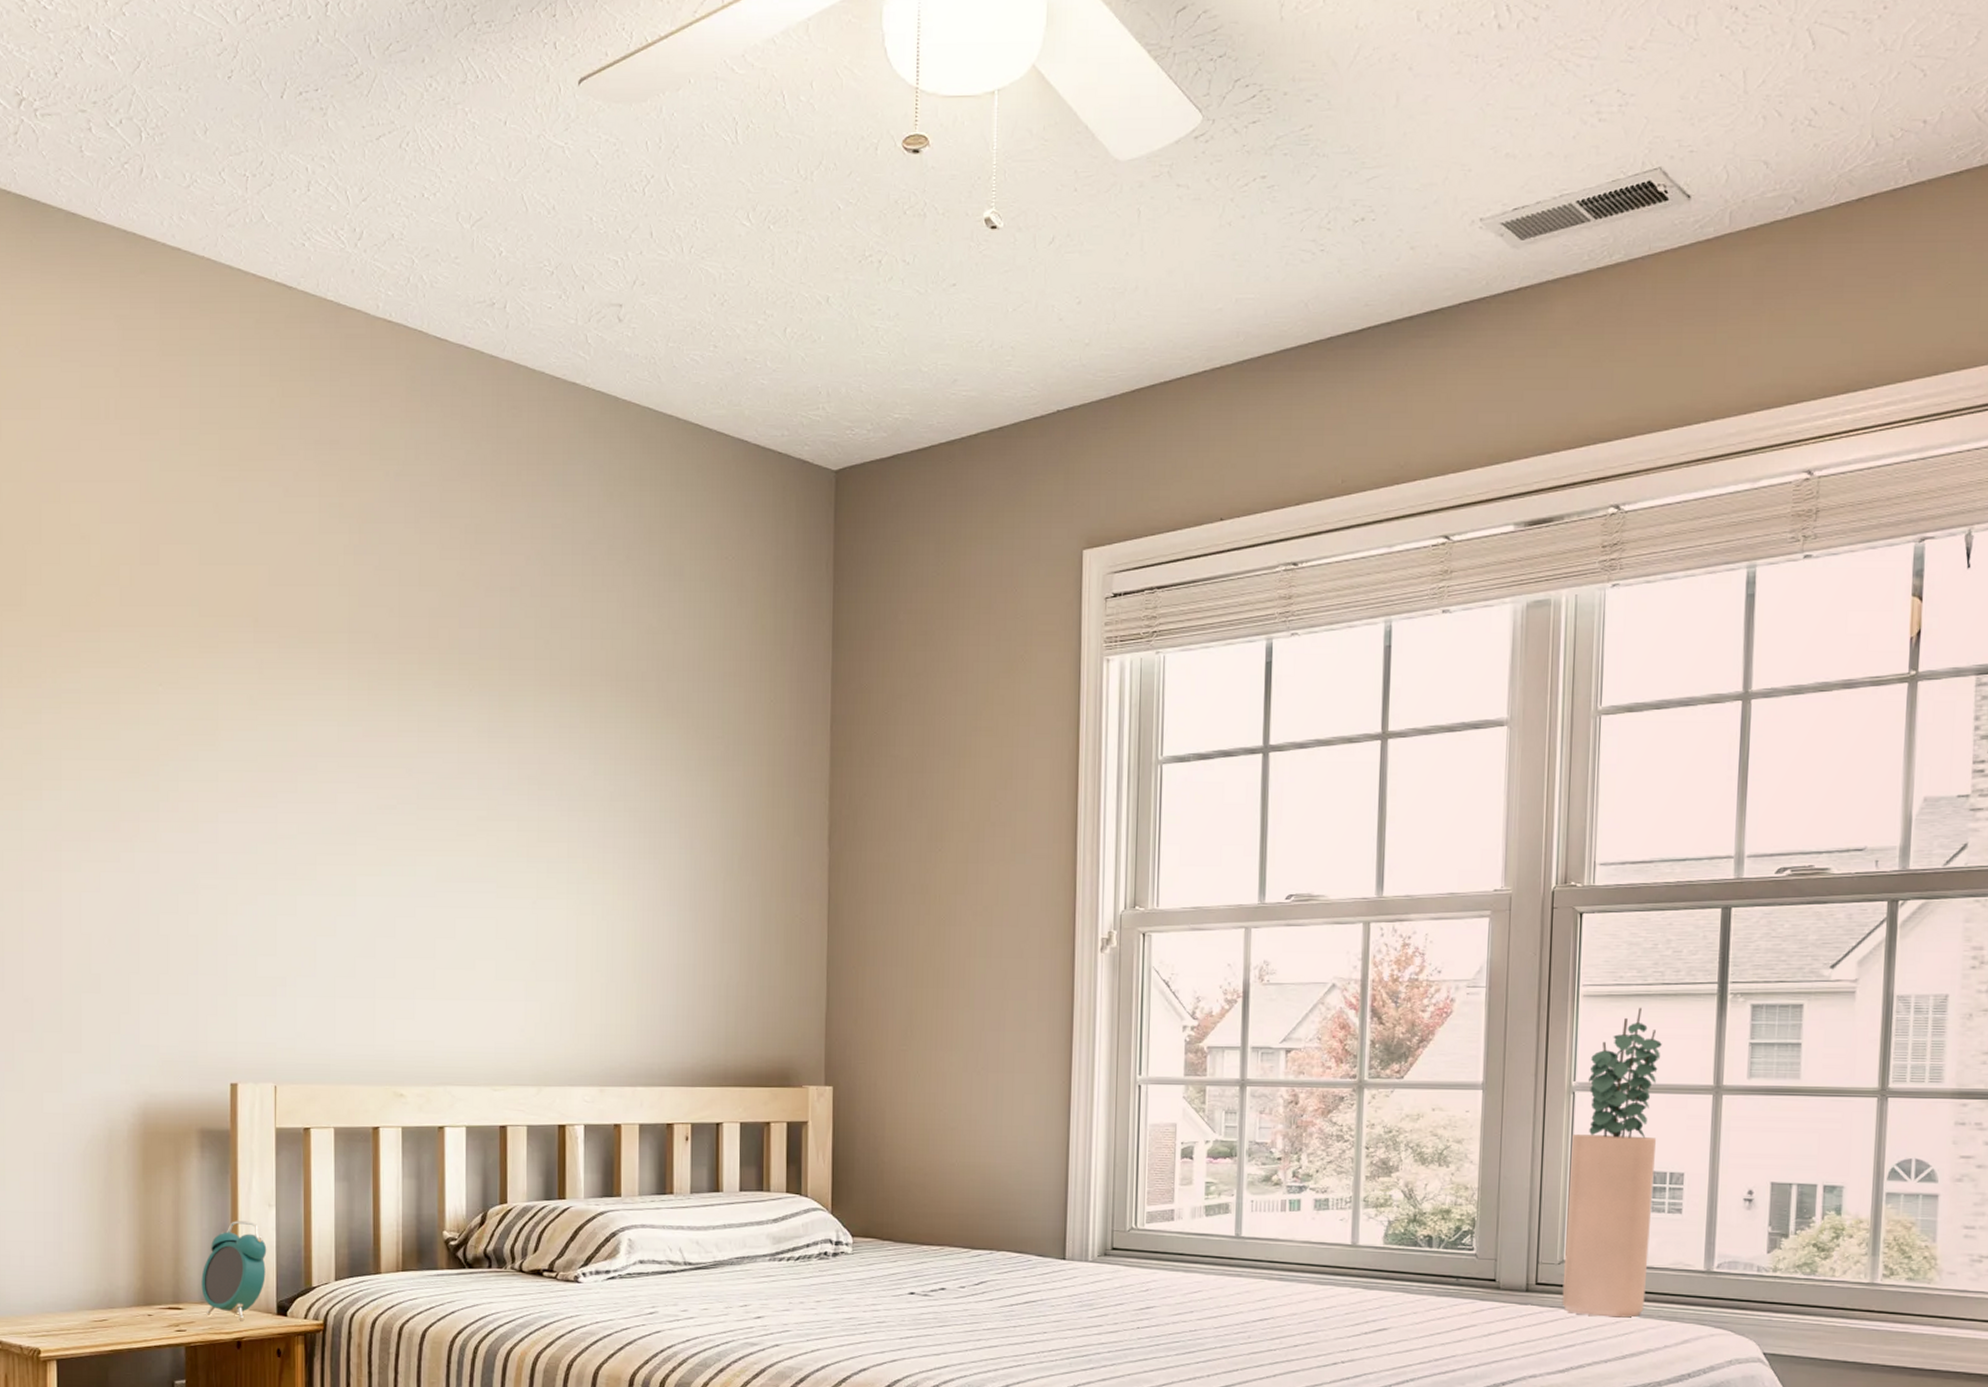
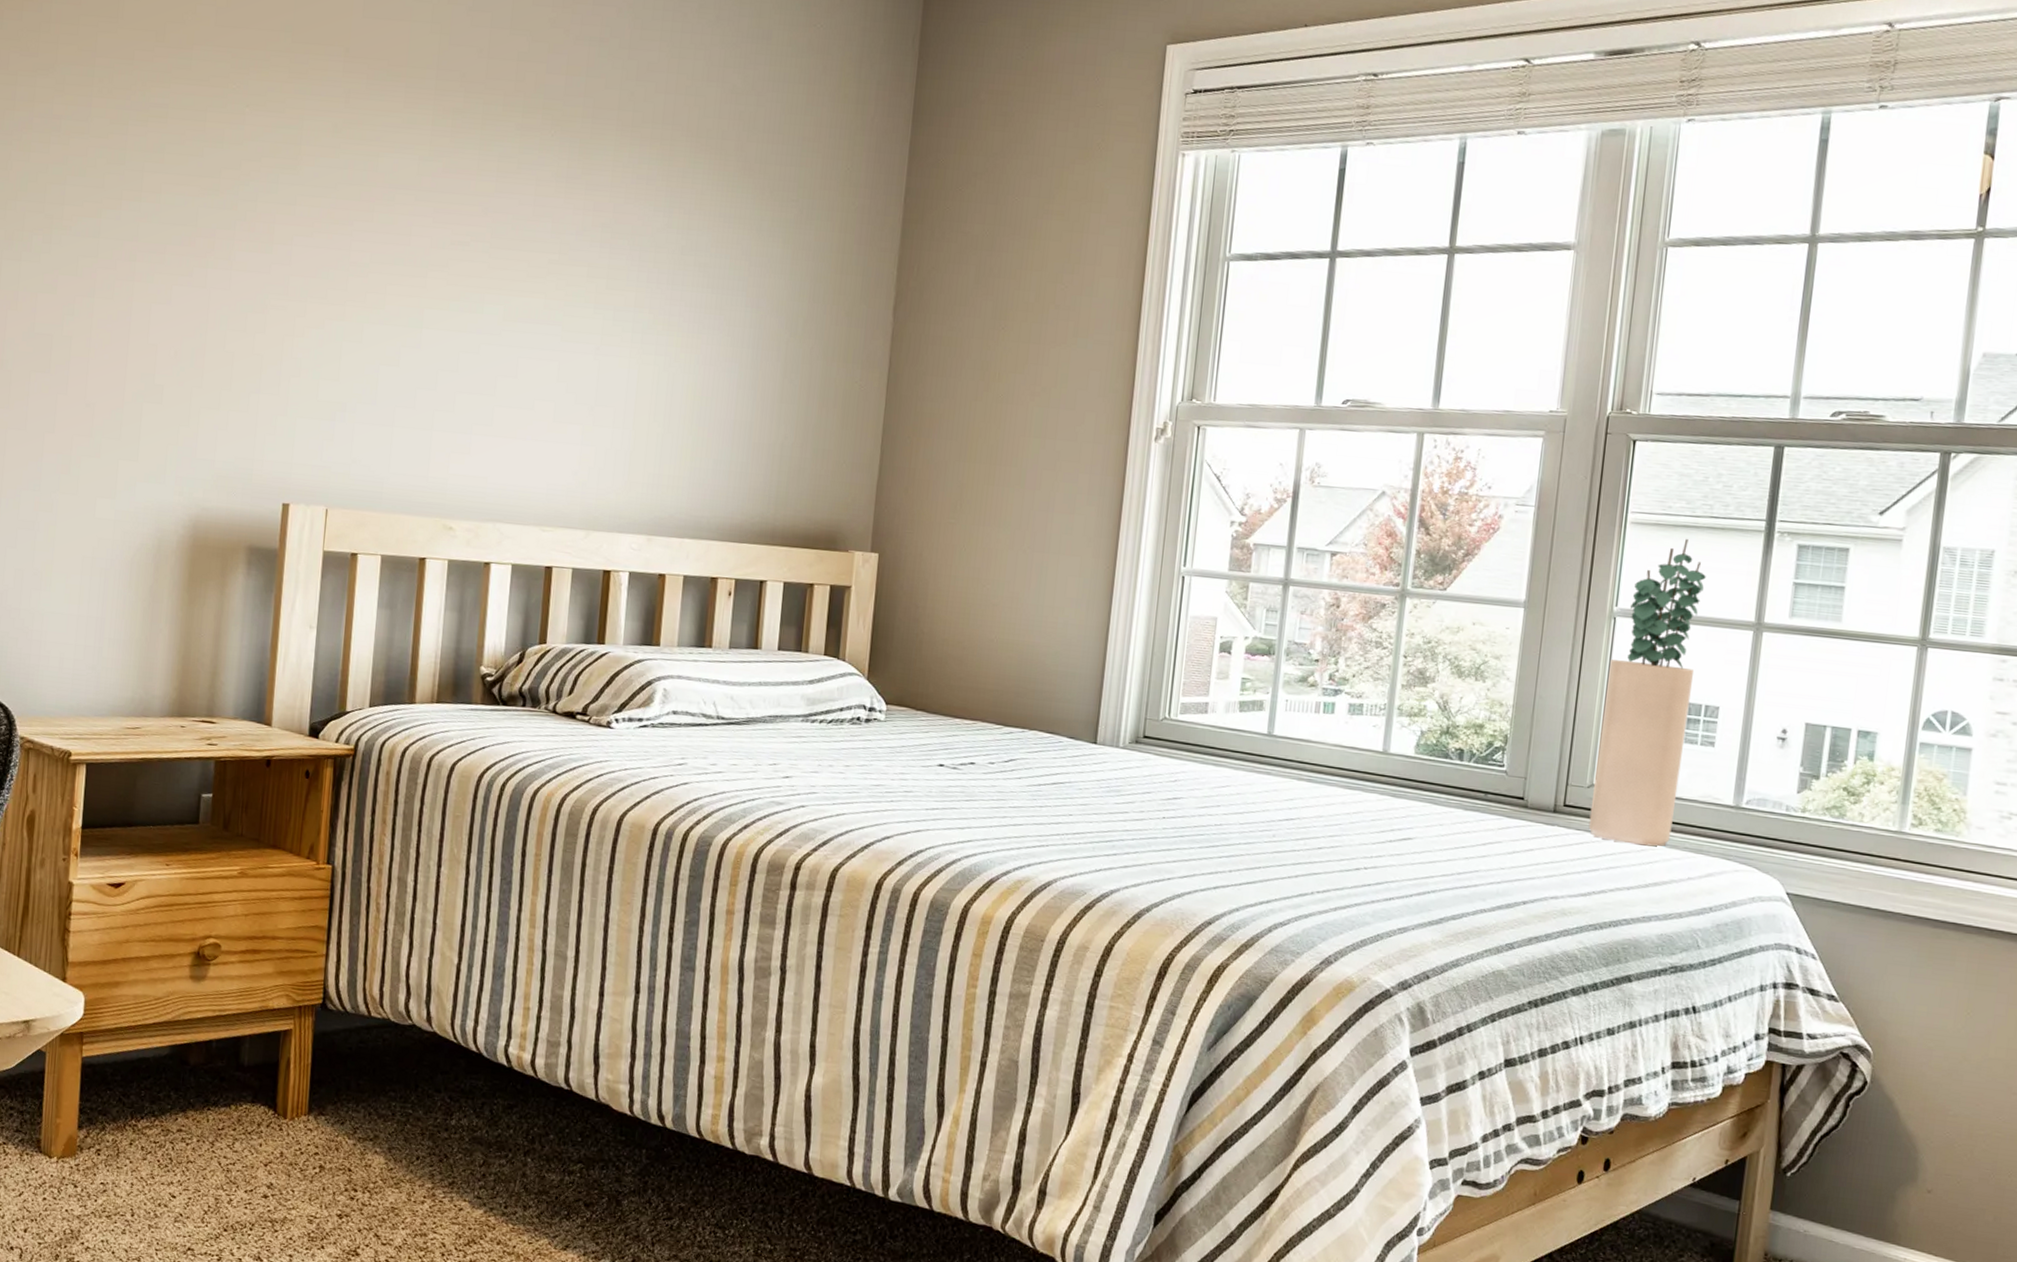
alarm clock: present [201,1221,267,1320] -> none [236,639,305,739]

